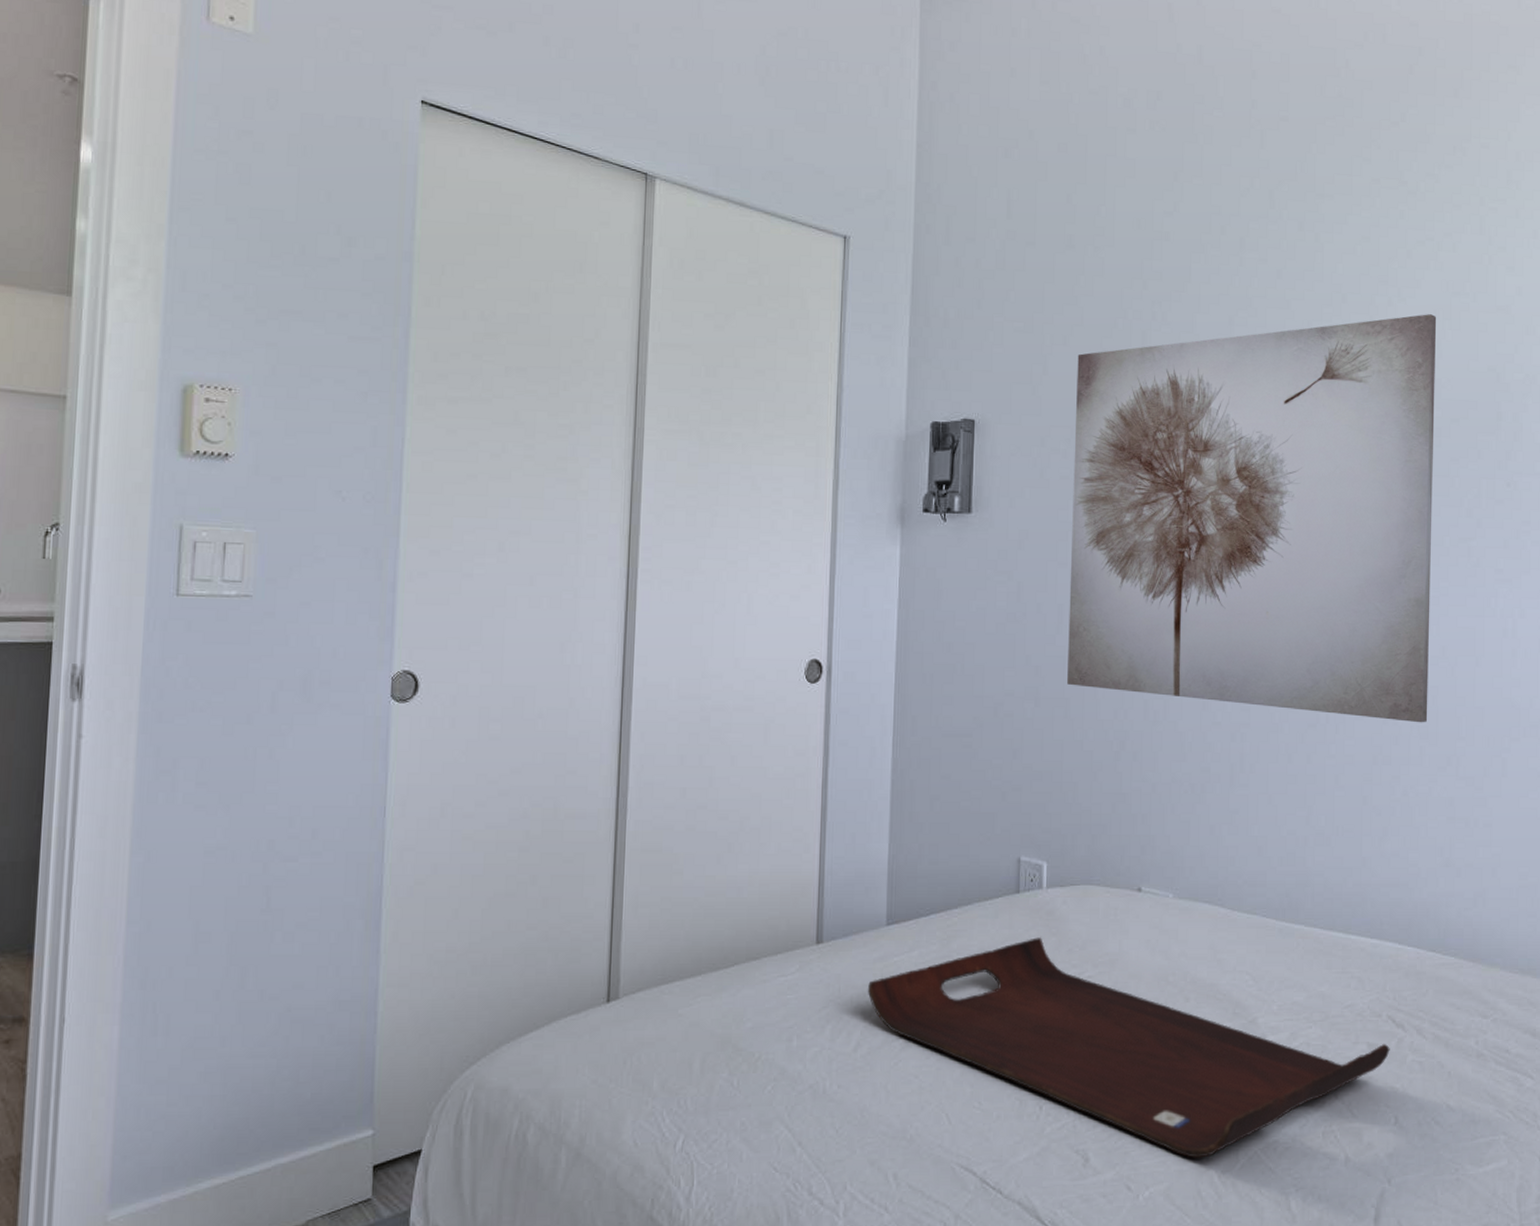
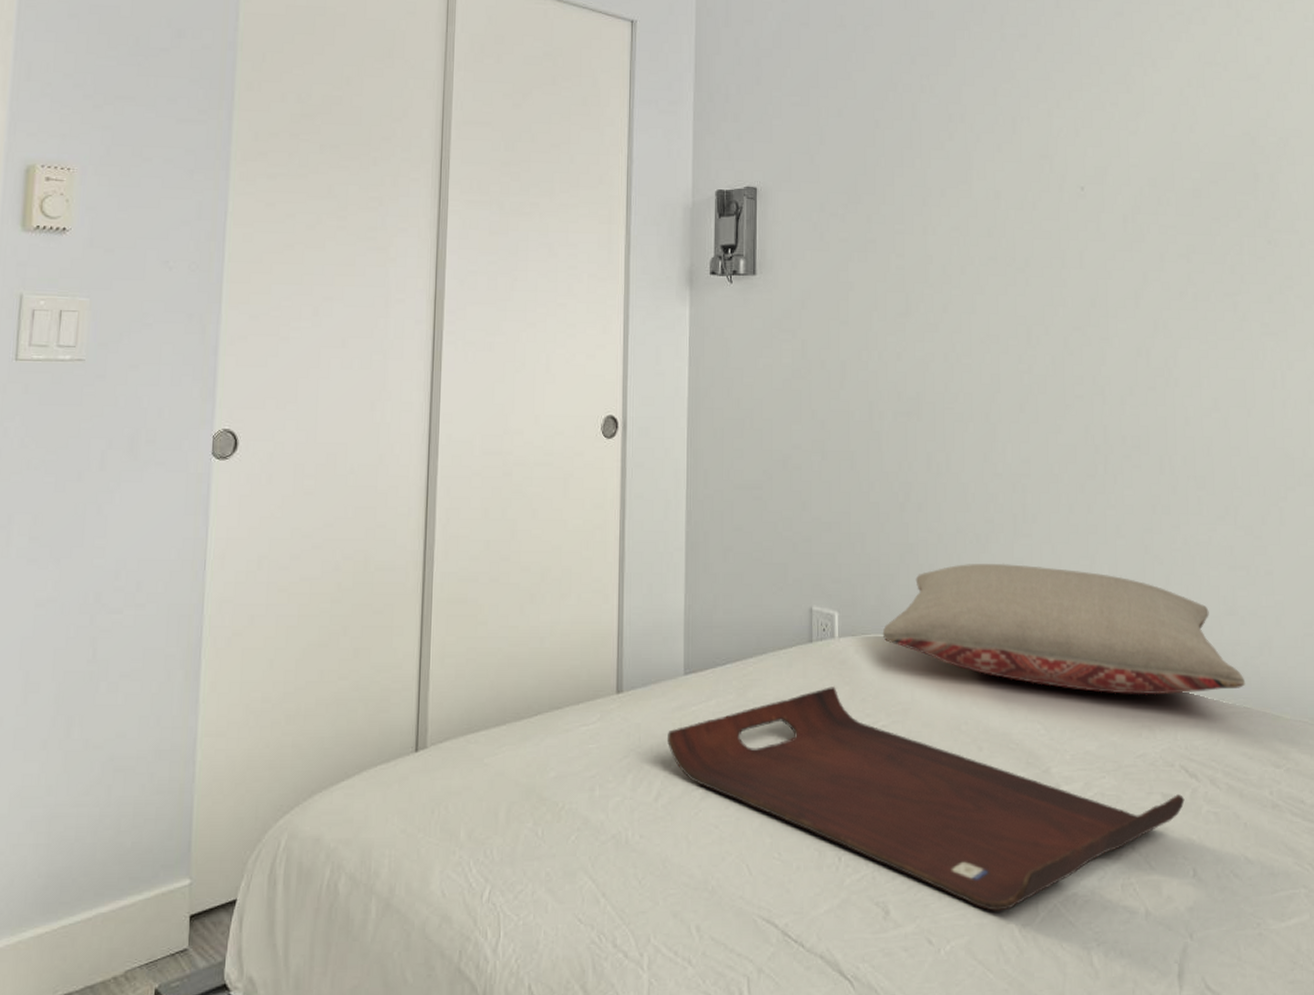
wall art: present [1067,314,1437,723] -> none [851,83,1204,473]
pillow: none [1091,813,1458,947] -> present [882,563,1246,695]

